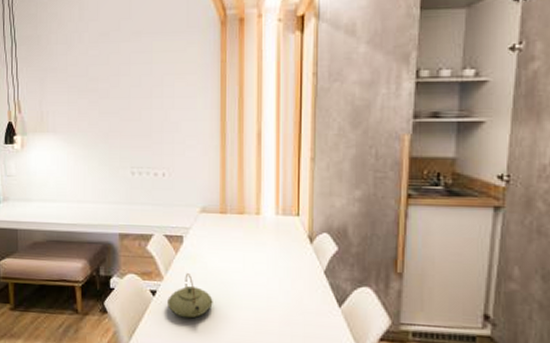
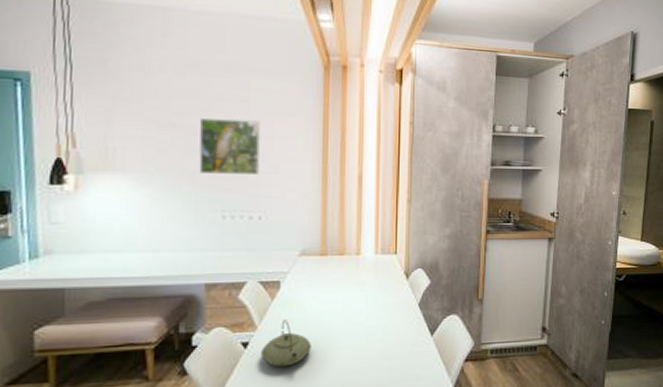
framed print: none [110,81,162,133] -> present [199,118,260,174]

